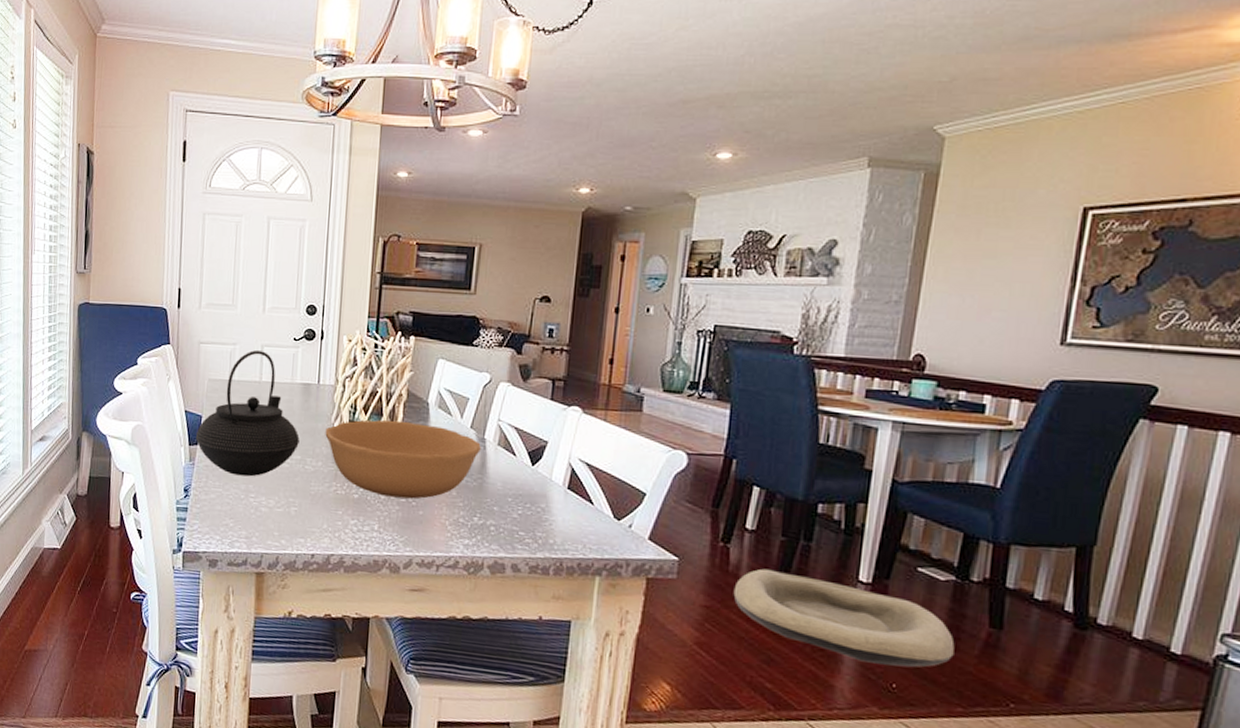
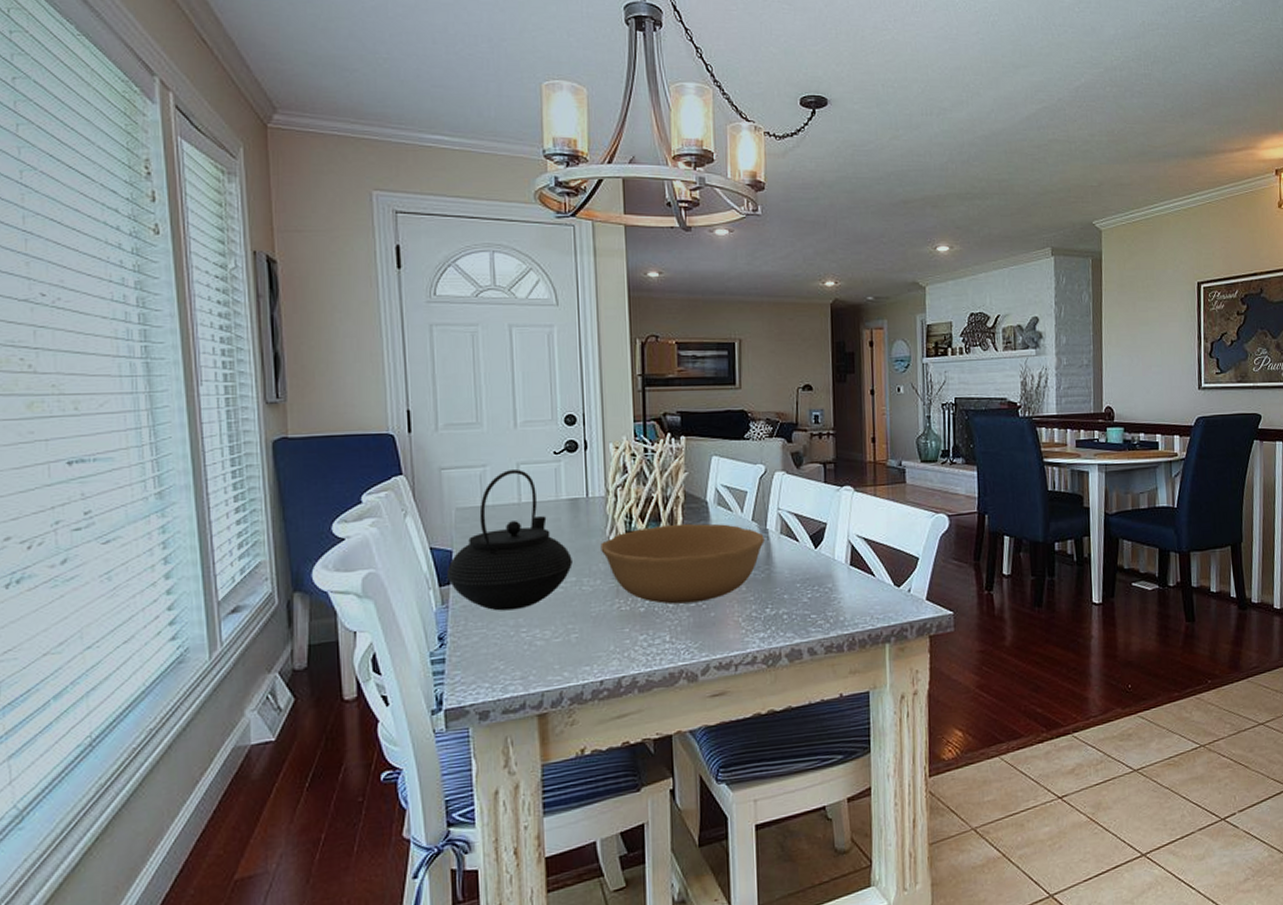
dog bed: present [733,568,955,668] -> none [1001,607,1166,672]

